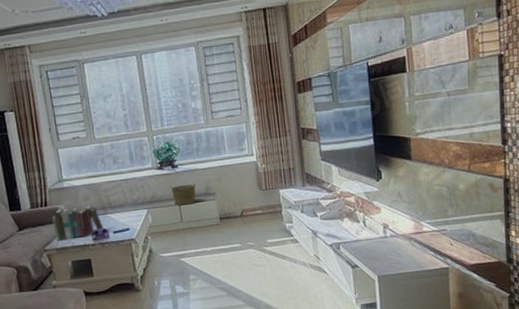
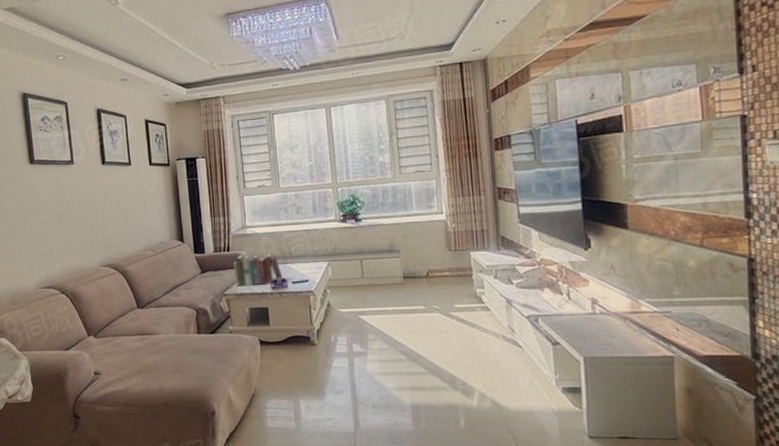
basket: present [170,183,196,206] -> none [353,238,379,261]

